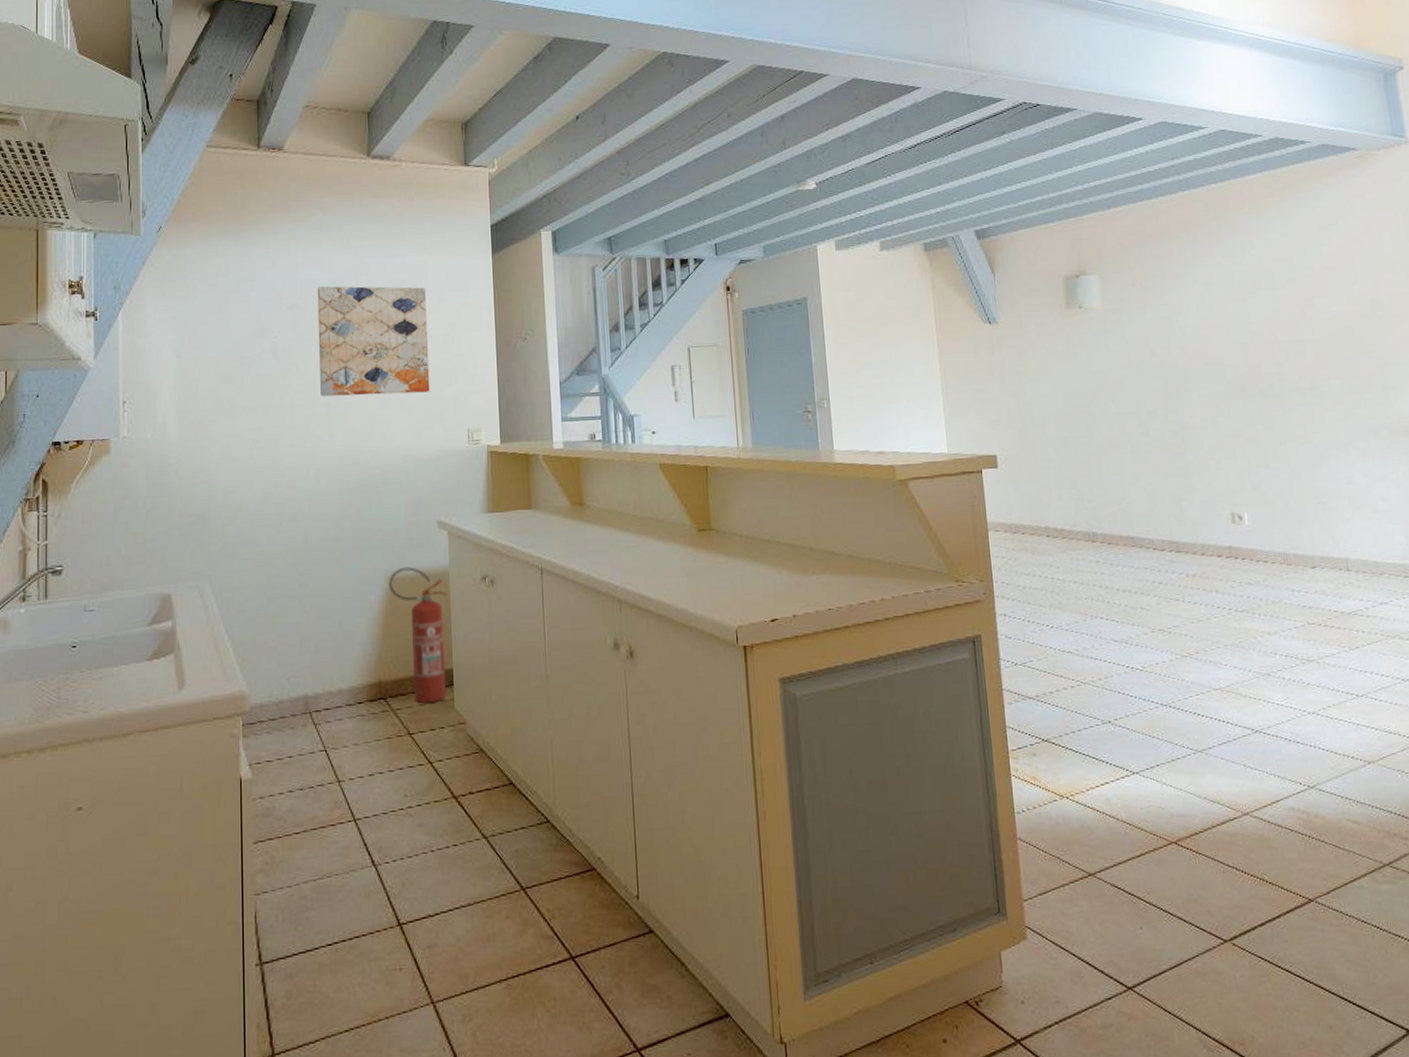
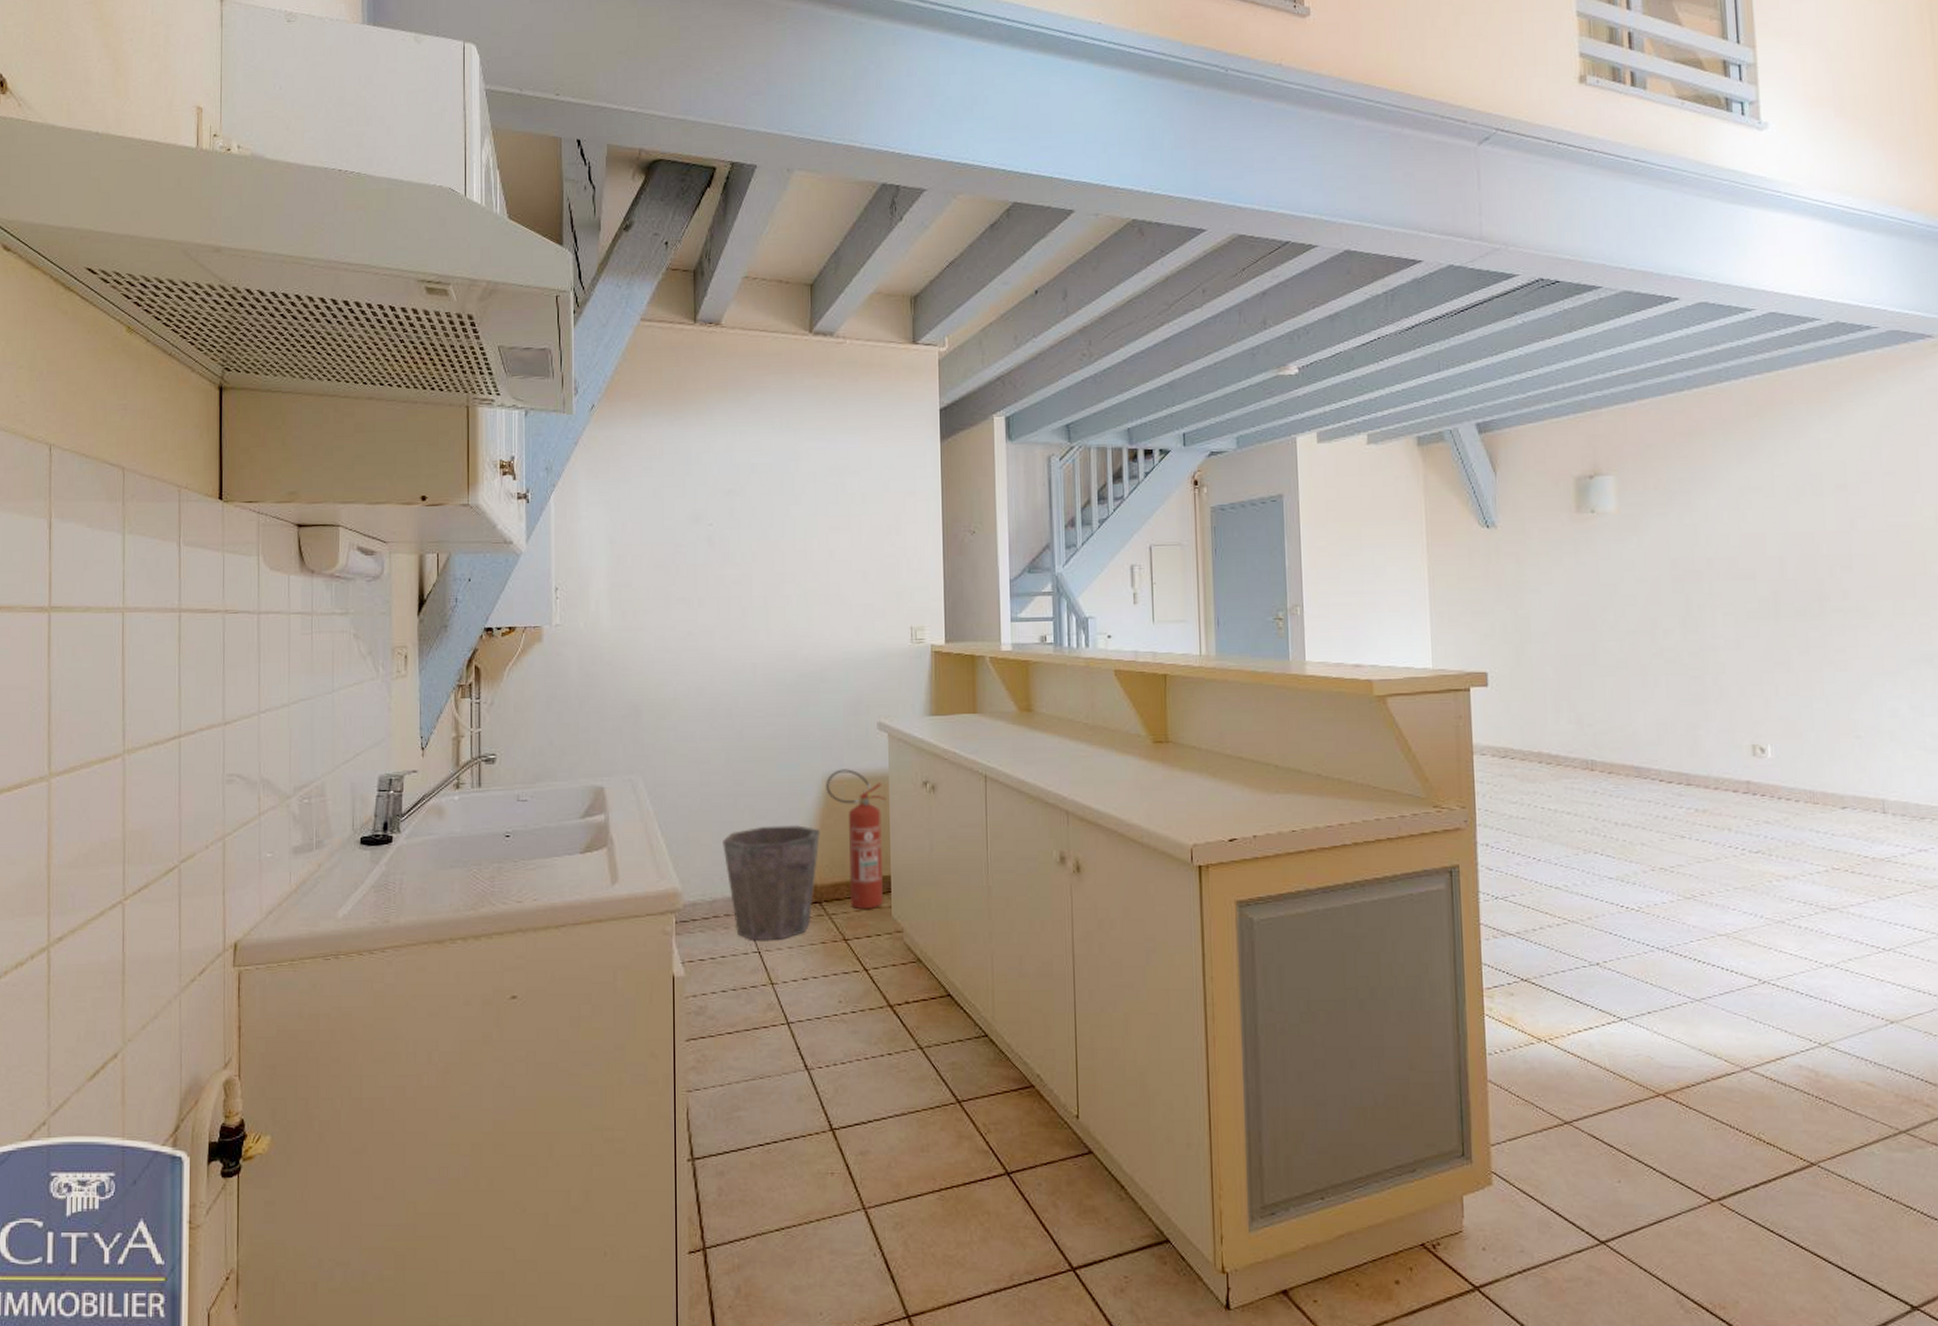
waste bin: none [289,623,384,740] -> present [723,825,820,941]
wall art: present [317,286,430,397] -> none [755,471,872,589]

